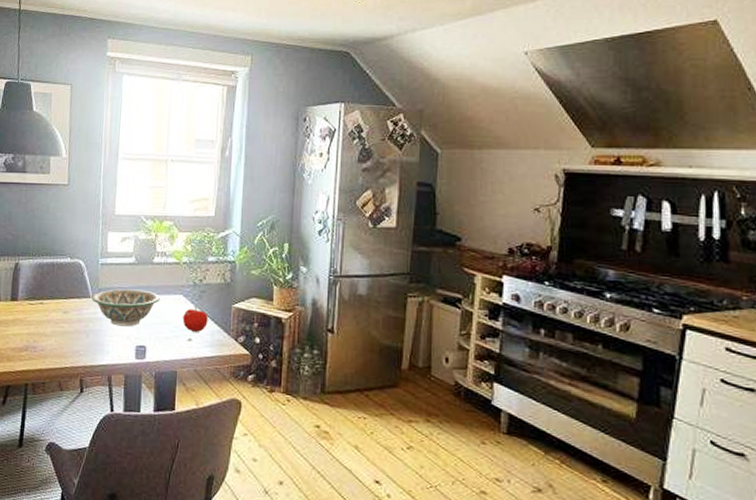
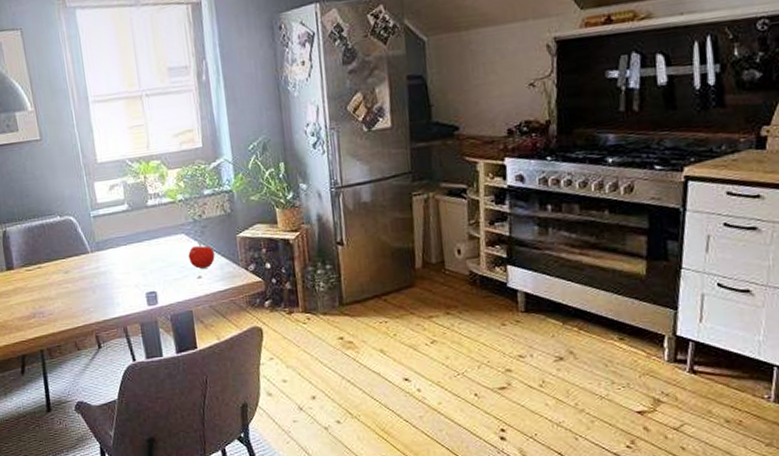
decorative bowl: present [91,288,160,327] -> none [90,235,162,277]

